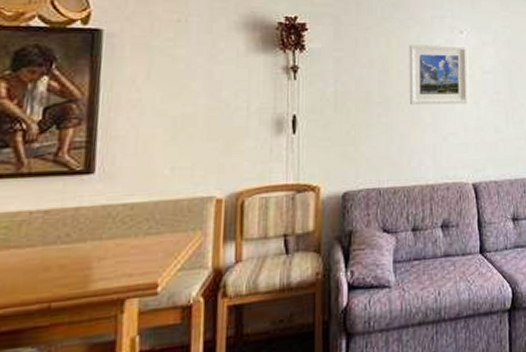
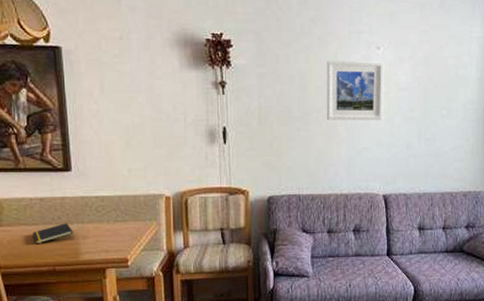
notepad: none [24,241,86,274] -> present [32,223,74,244]

